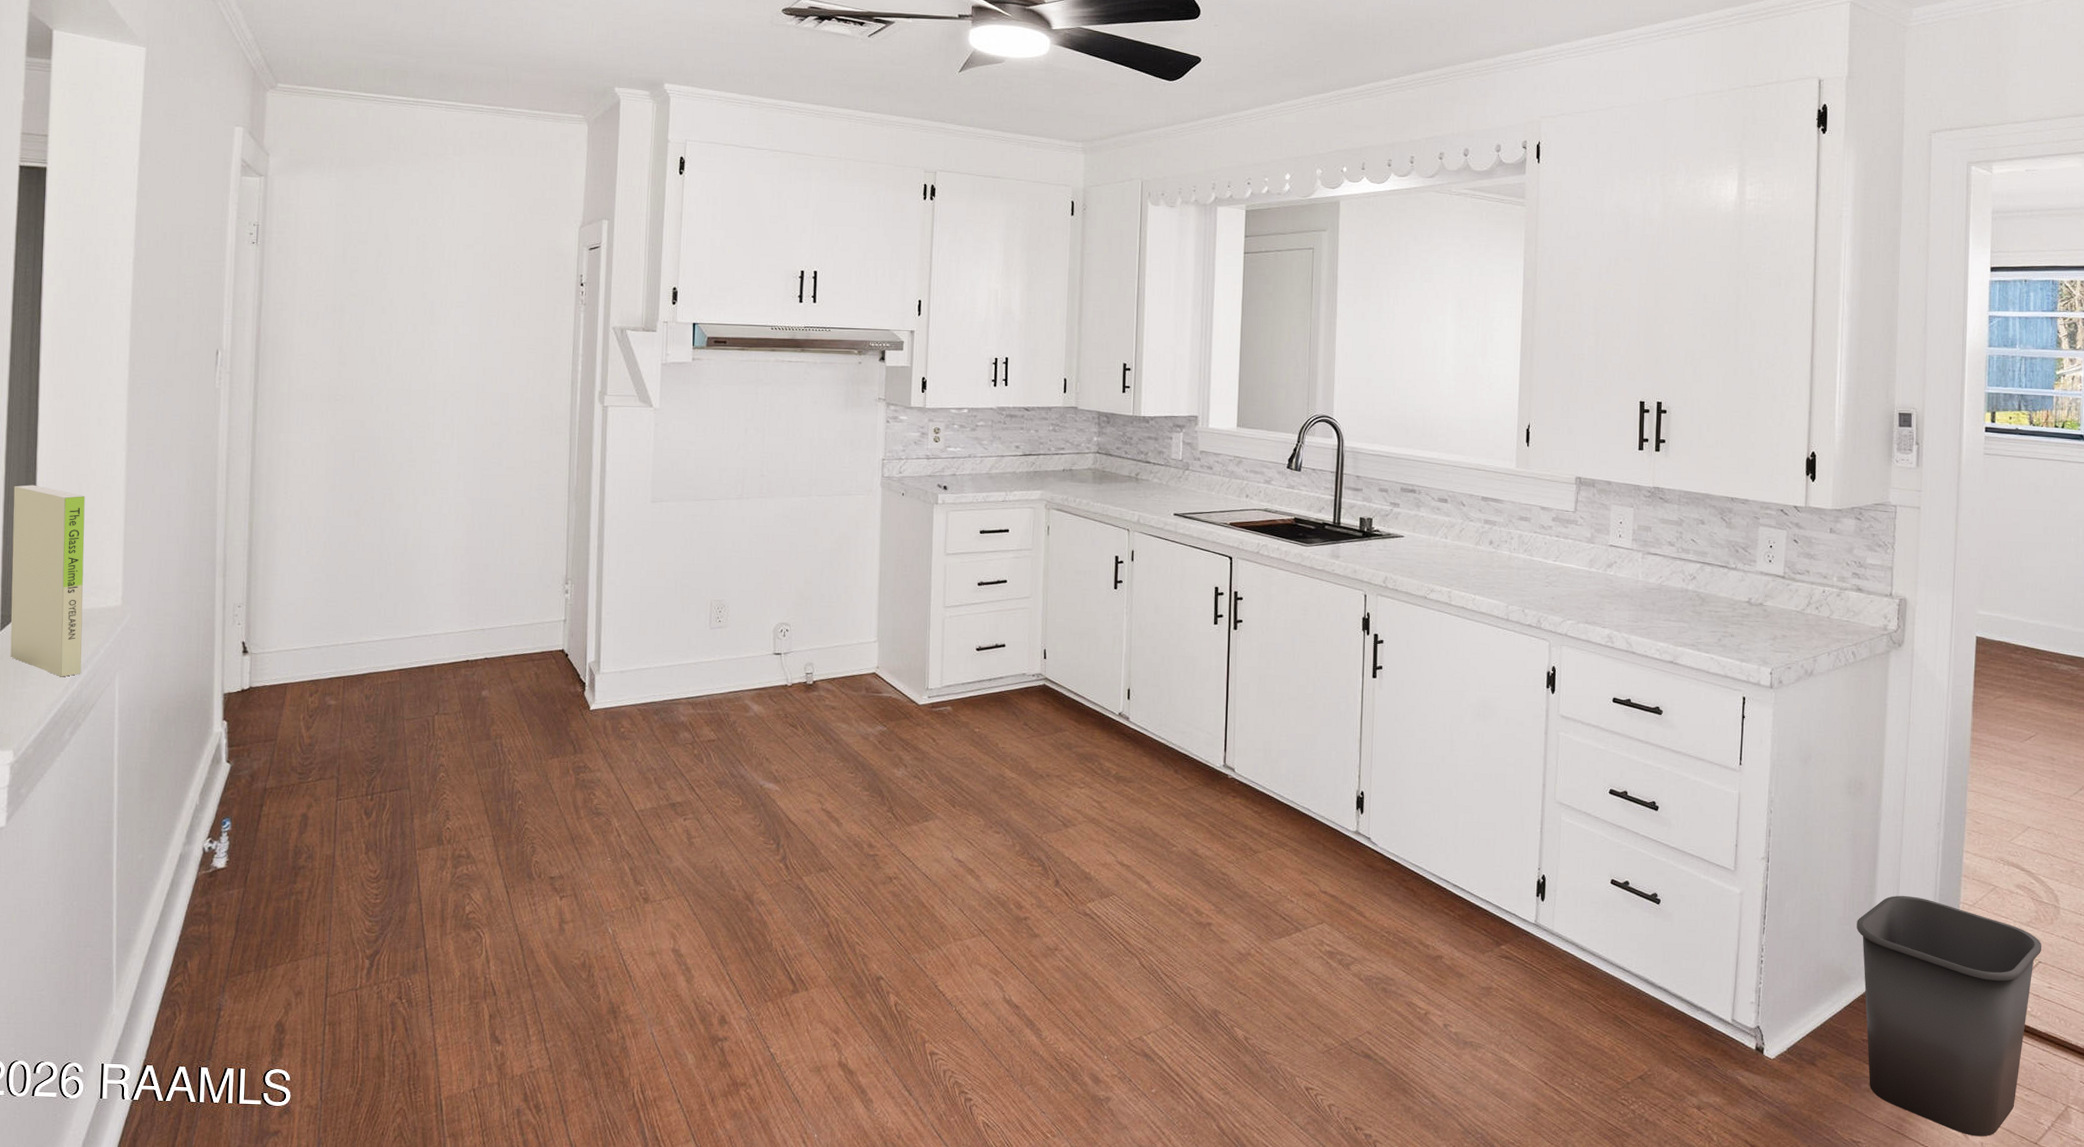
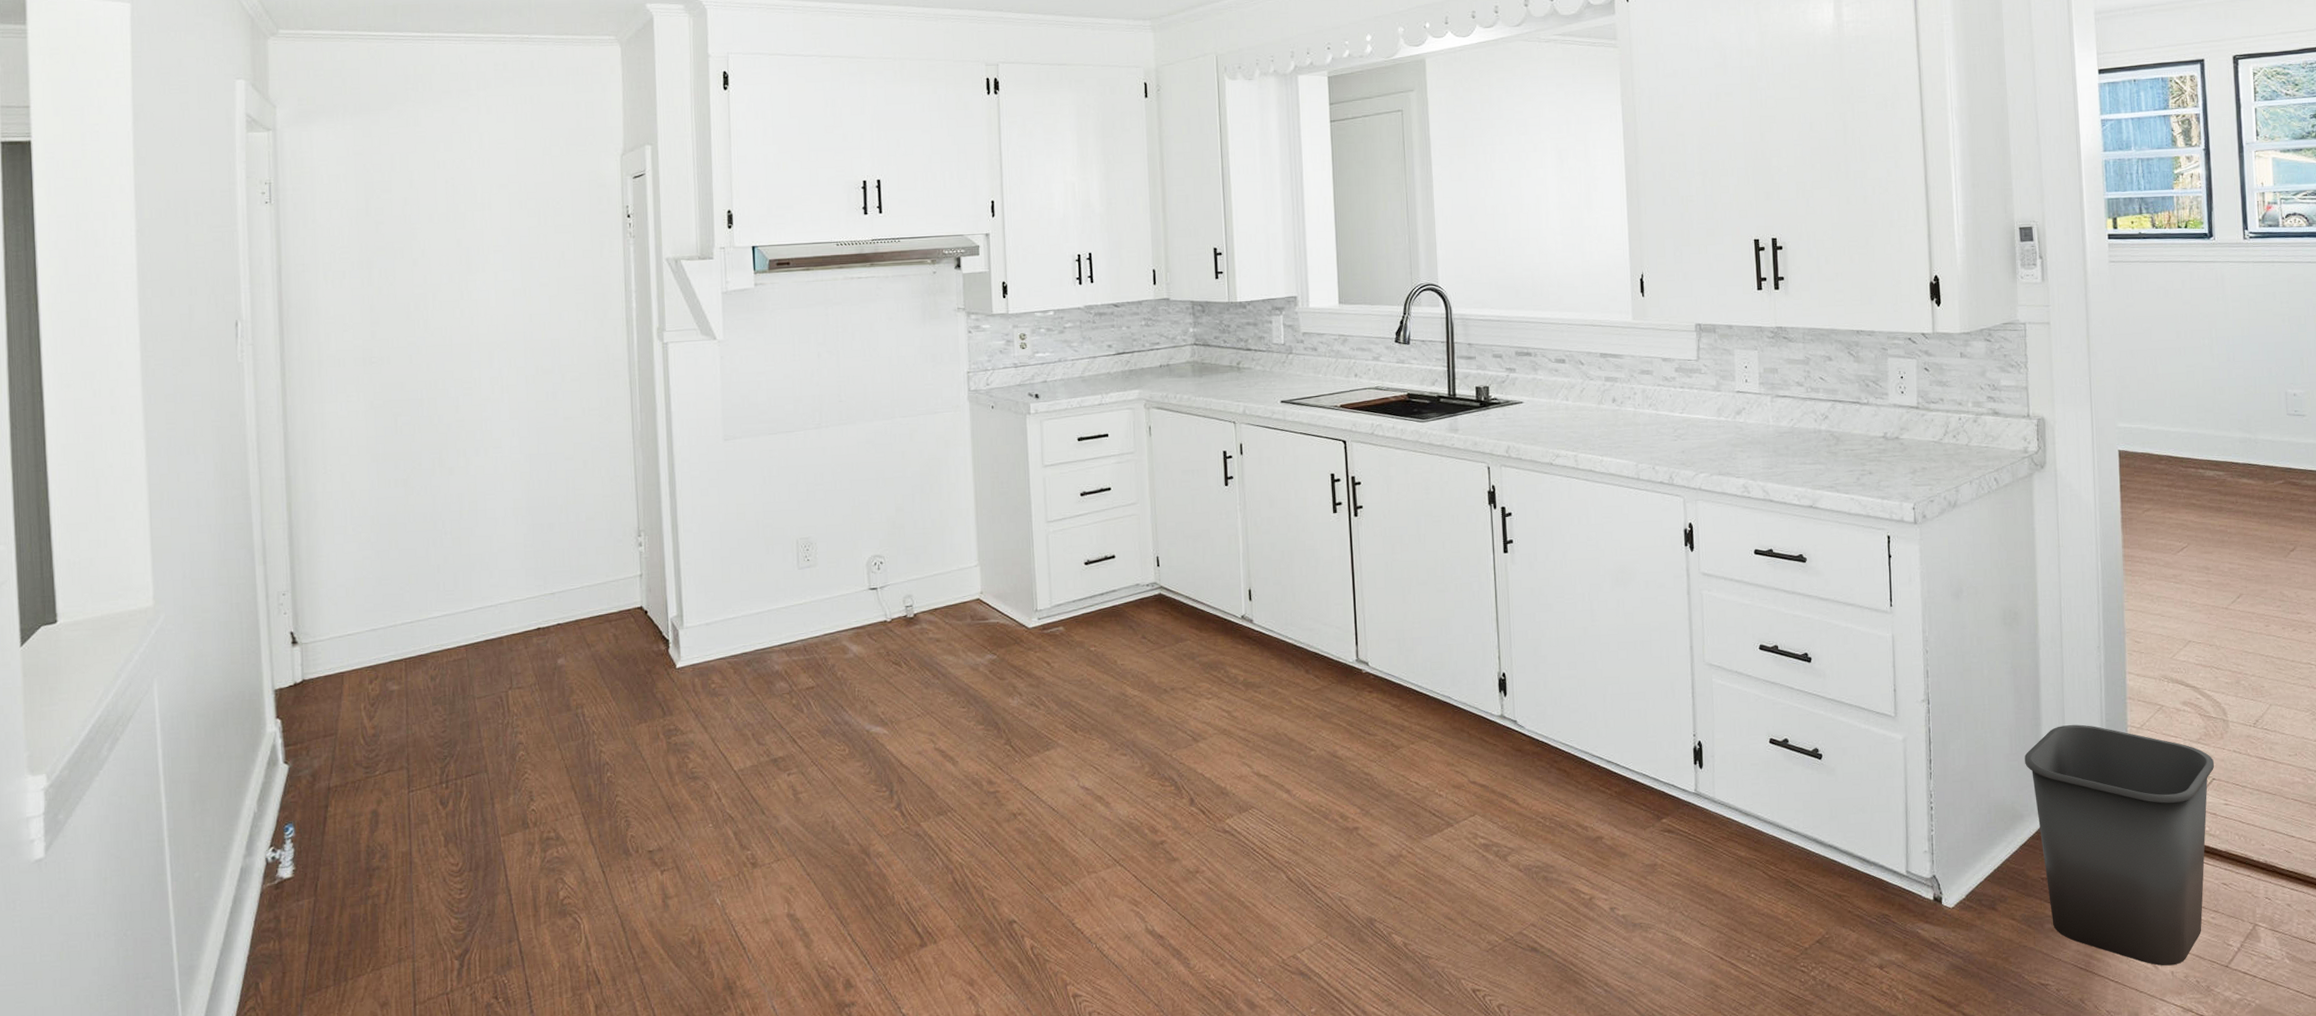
book: present [10,485,85,677] -> none [23,484,115,690]

